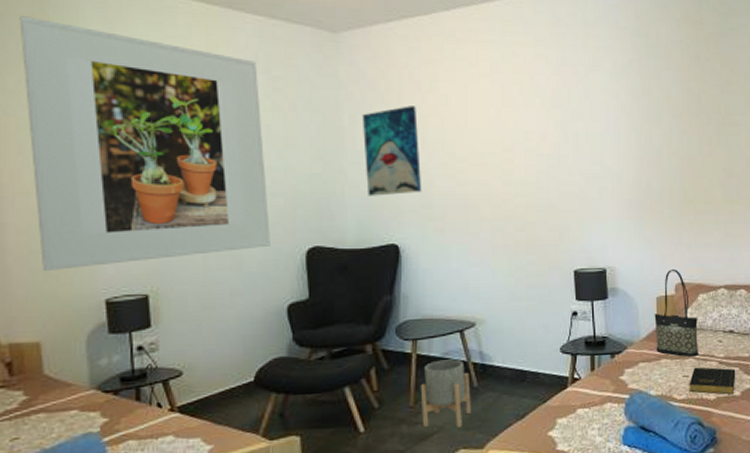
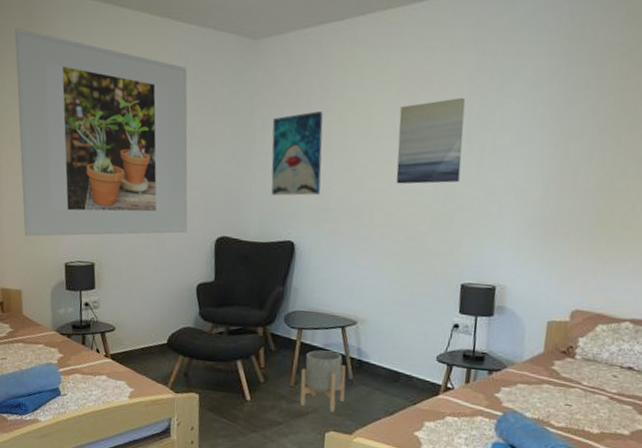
wall art: none [495,90,559,176] -> present [396,98,466,184]
tote bag: present [654,269,698,357] -> none [539,295,592,387]
book: present [689,367,736,395] -> none [569,398,629,433]

